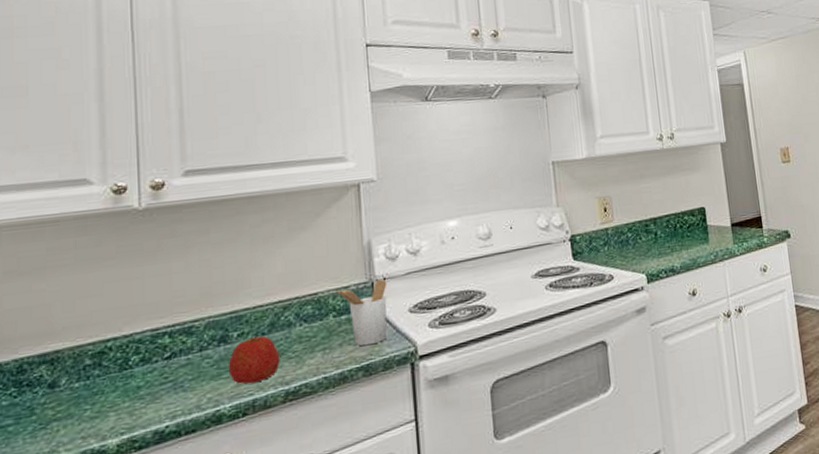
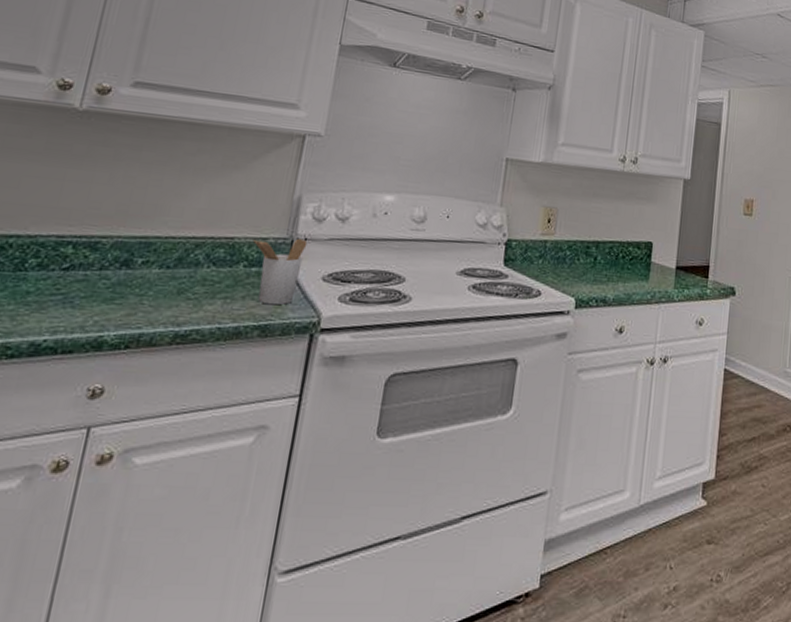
apple: present [227,336,280,384] -> none [122,268,180,317]

